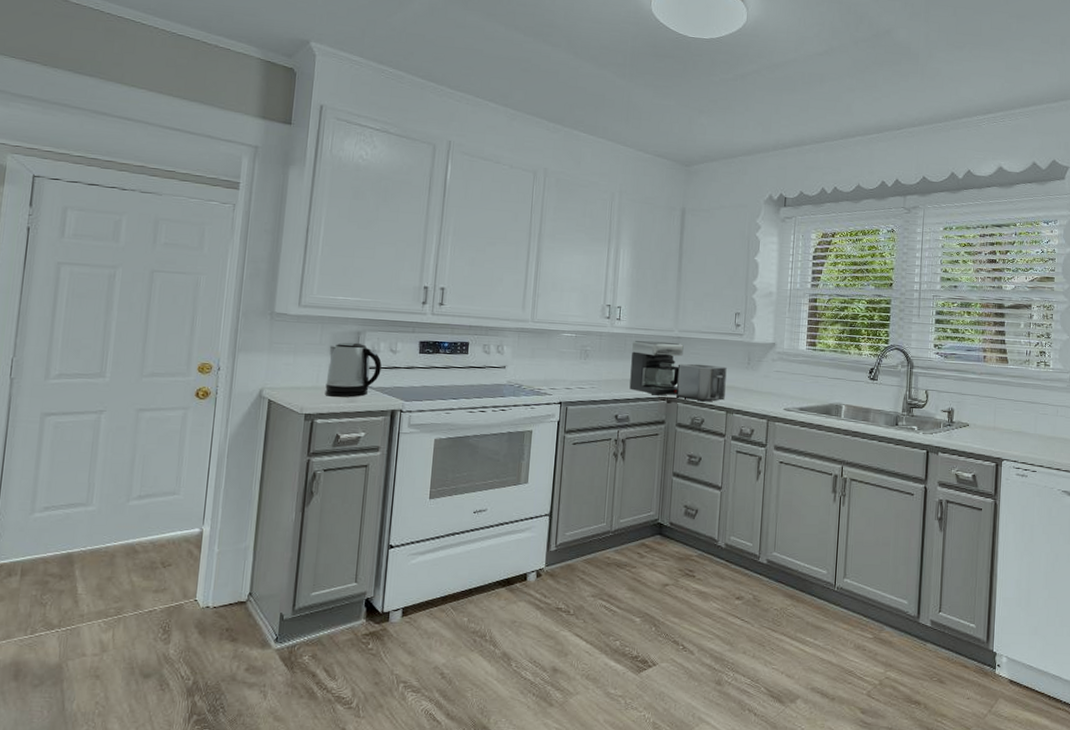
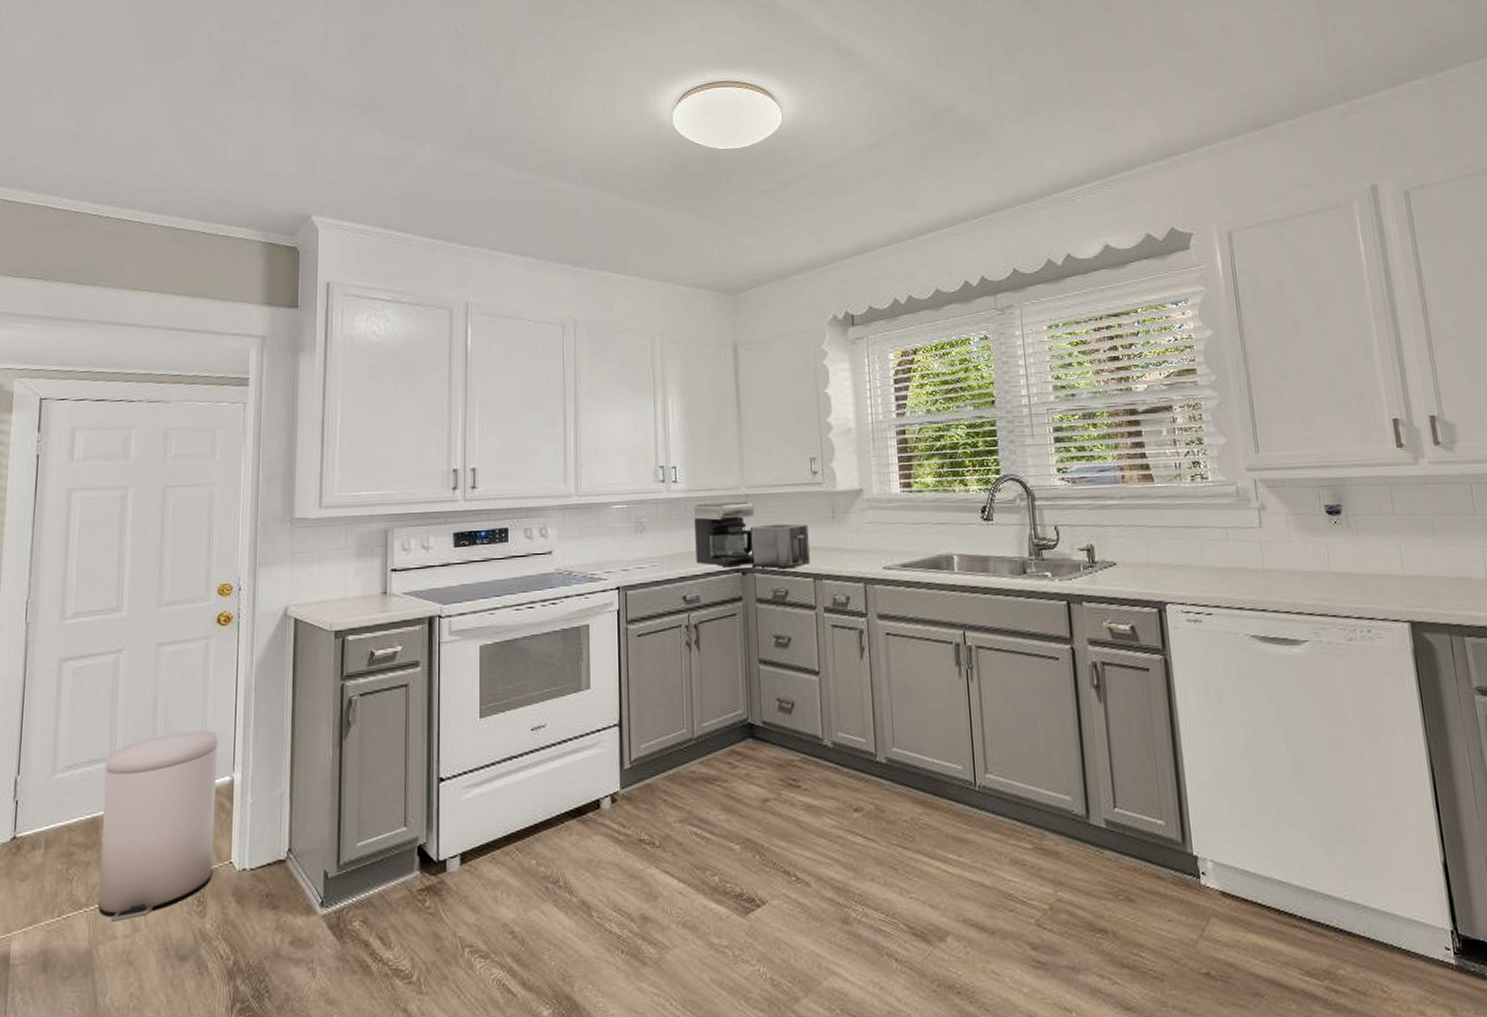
pedal bin: none [69,487,191,642] -> present [98,730,219,922]
kettle: present [325,342,382,398] -> none [355,542,414,608]

